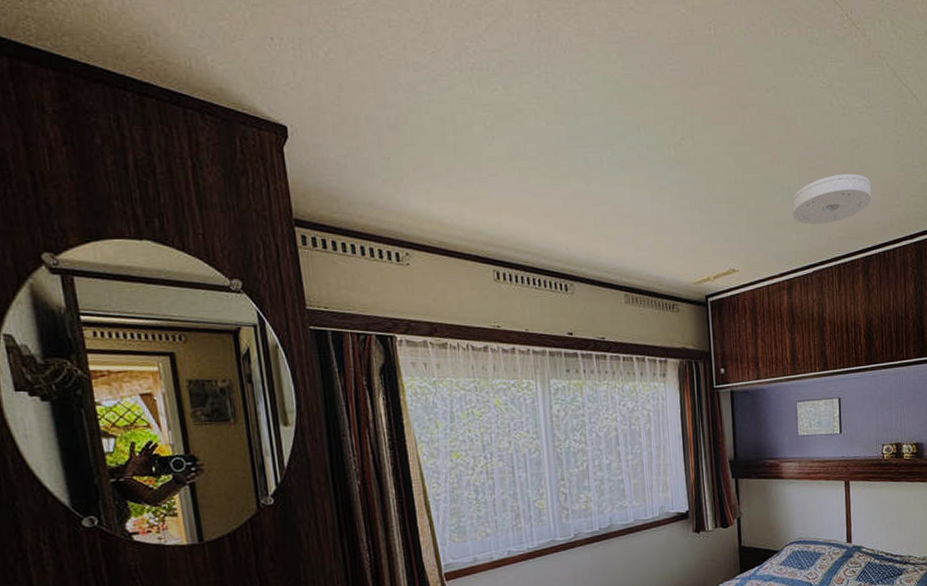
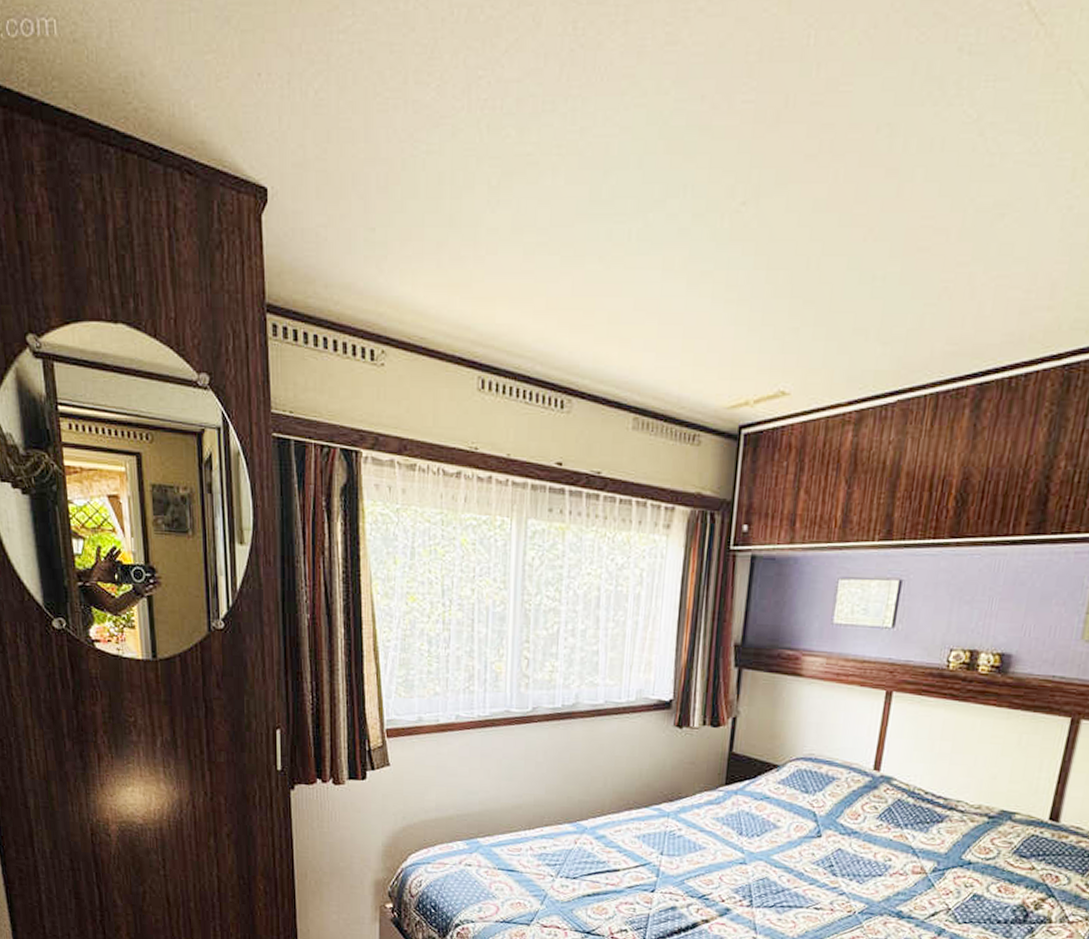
smoke detector: present [791,173,872,224] -> none [881,257,1013,332]

